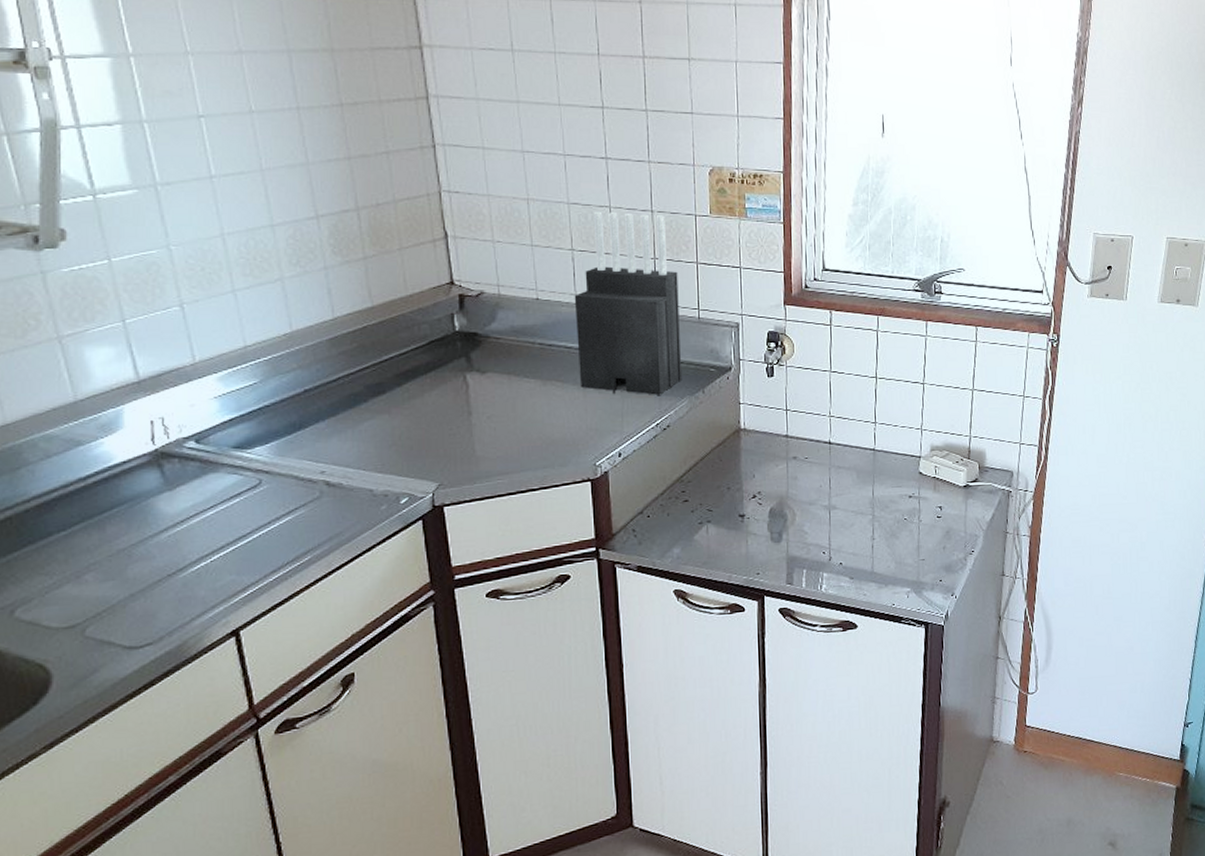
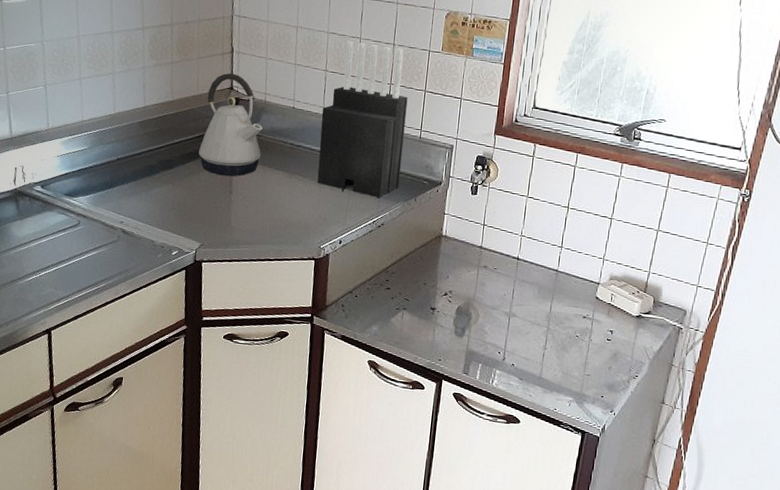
kettle: none [419,263,503,394] -> present [199,73,263,177]

